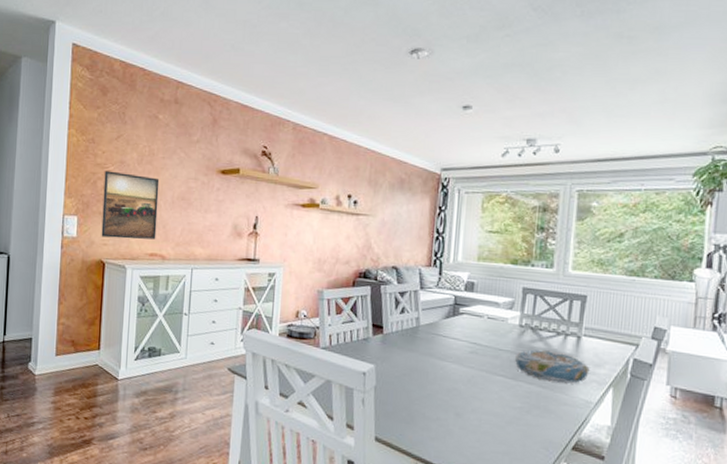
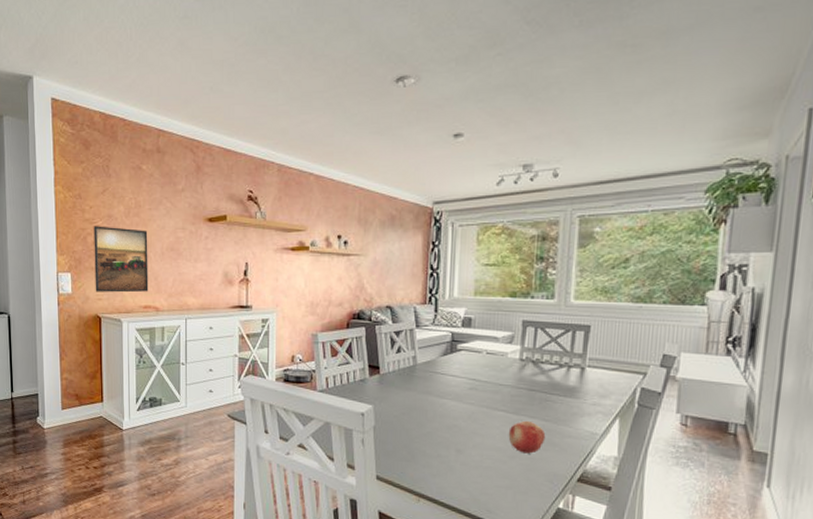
fruit: none [506,386,543,420] -> present [508,420,546,454]
decorative bowl: present [514,348,590,384] -> none [515,382,595,416]

